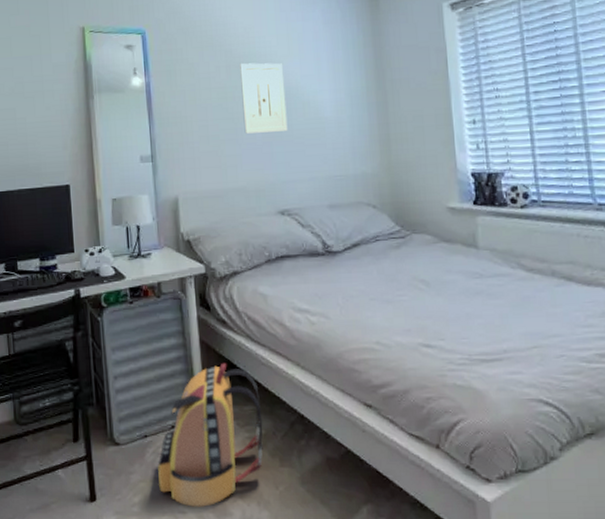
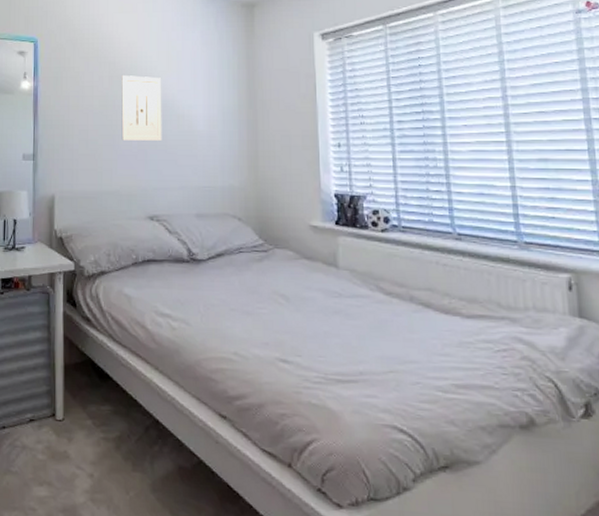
backpack: present [158,362,263,507] -> none [12,360,118,506]

